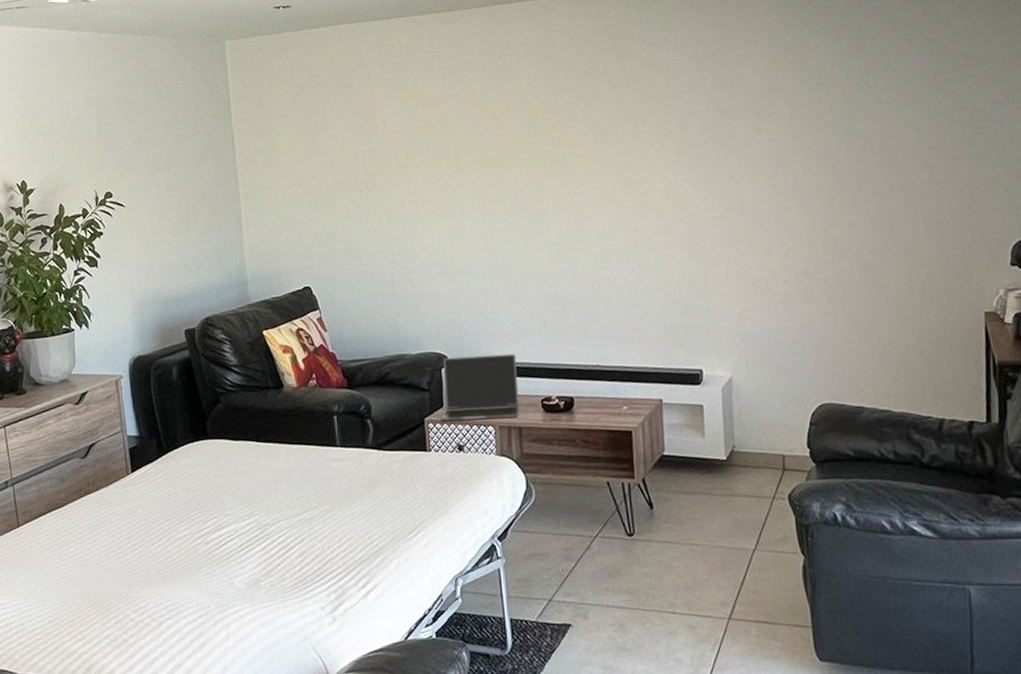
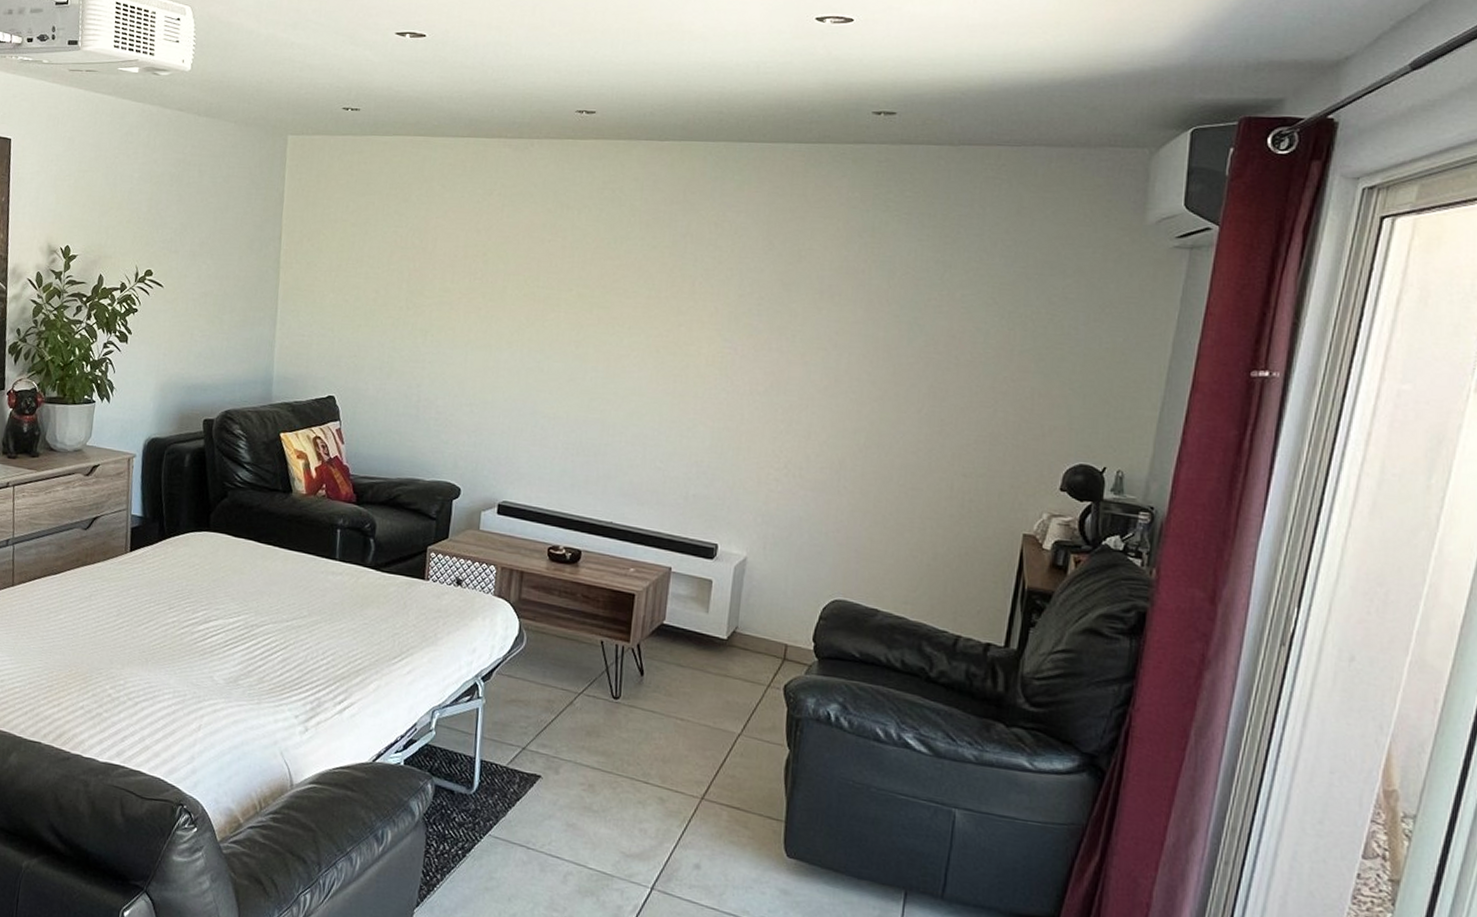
laptop: present [440,353,519,422] -> none [443,489,530,562]

